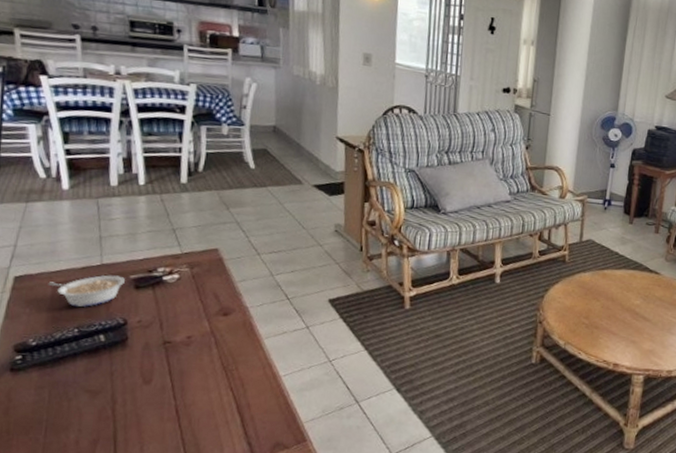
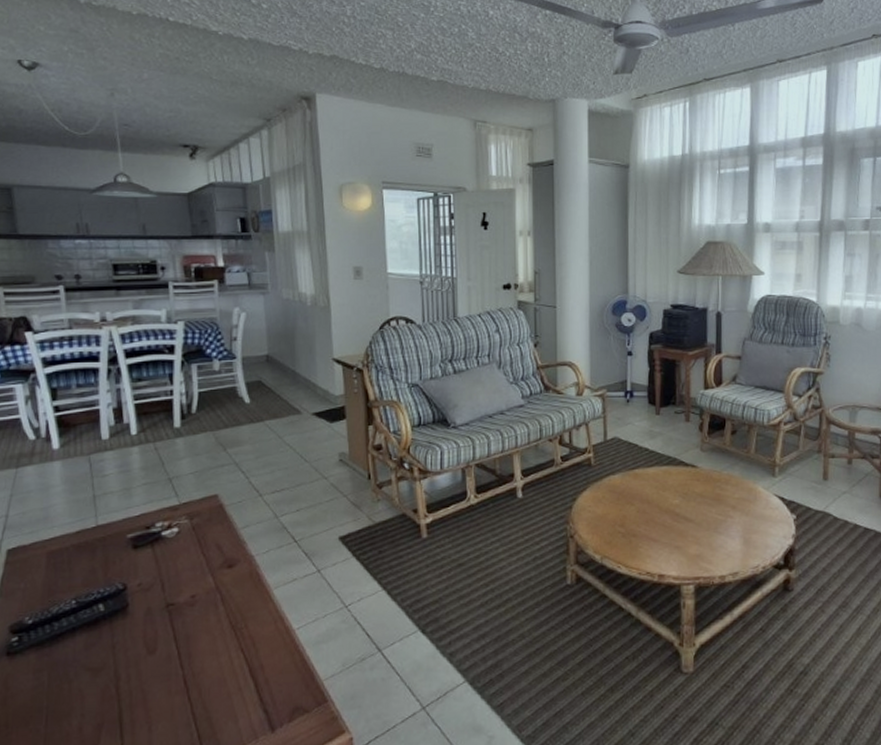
legume: present [48,275,125,308] -> none [42,536,122,576]

